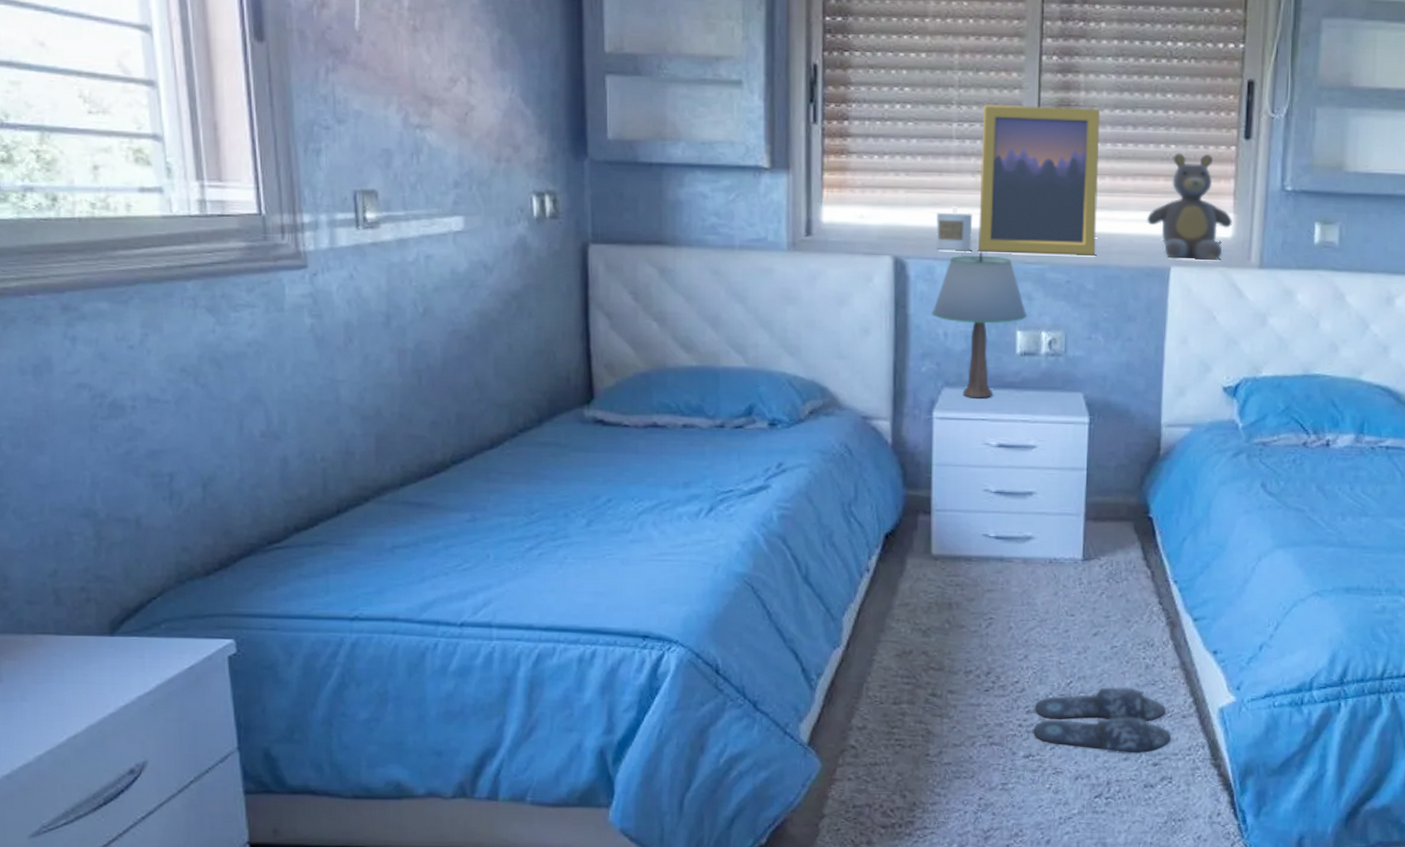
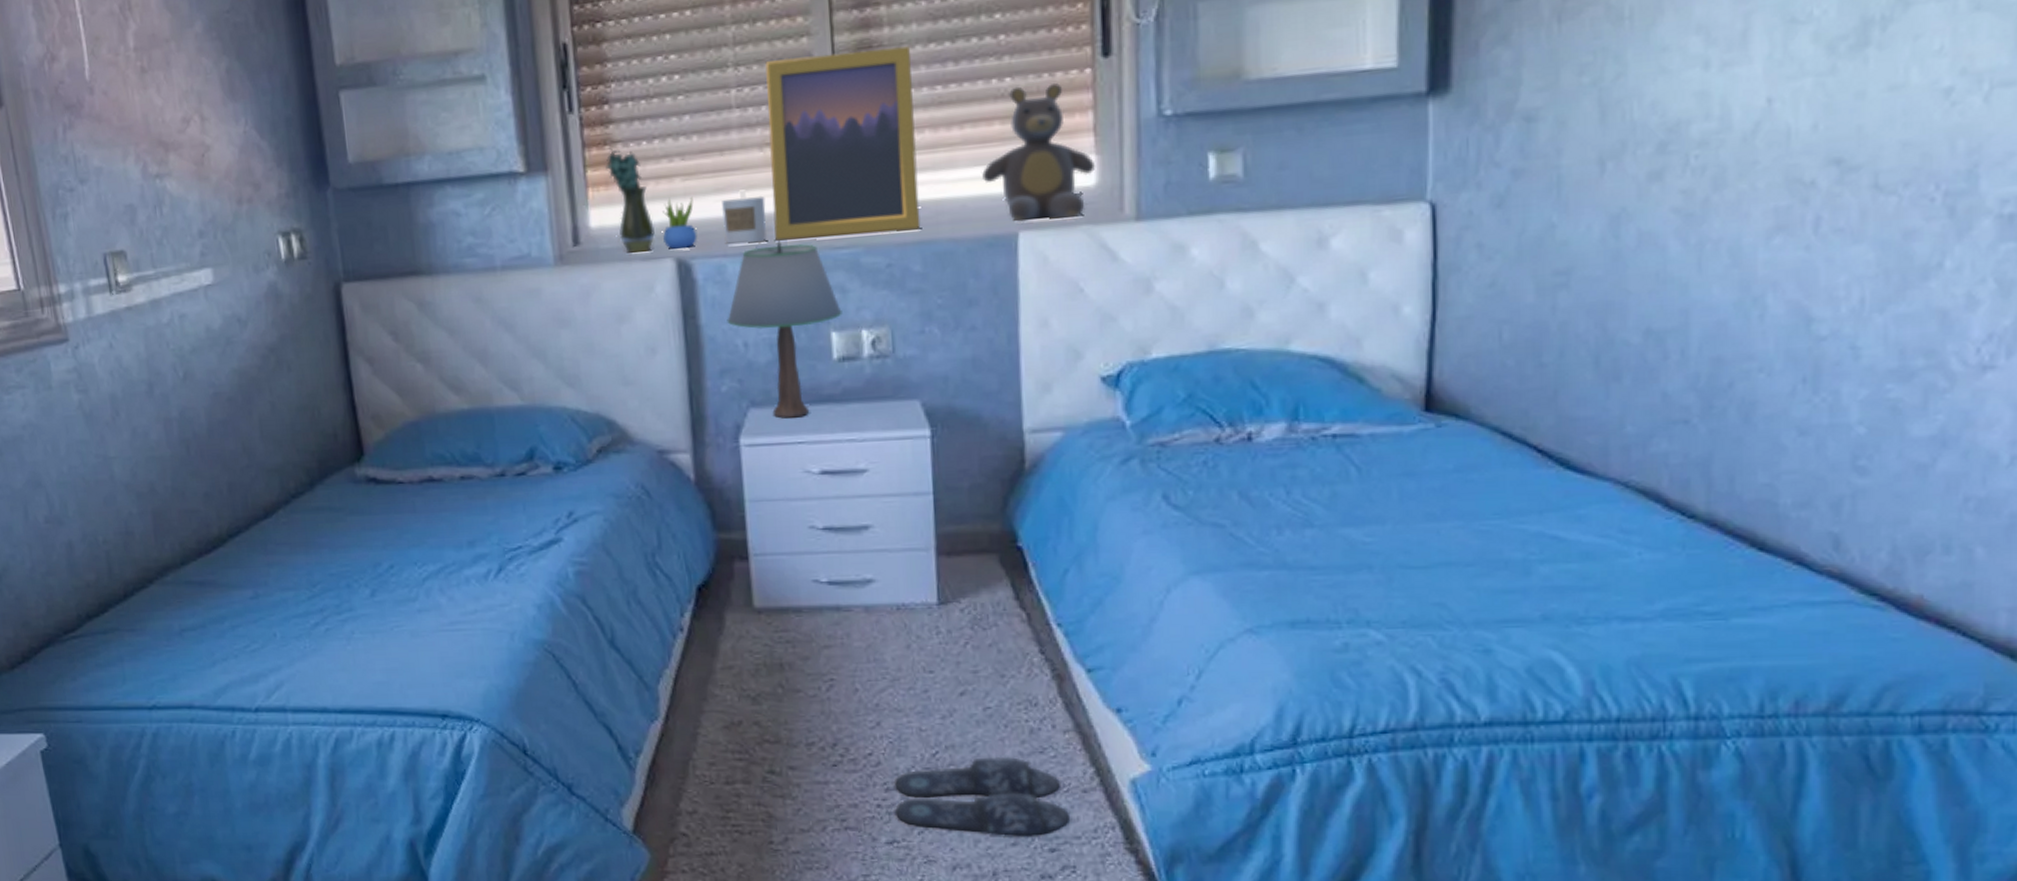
vase: none [841,158,878,248] -> present [606,148,655,253]
succulent plant: none [885,206,914,250] -> present [663,196,697,250]

